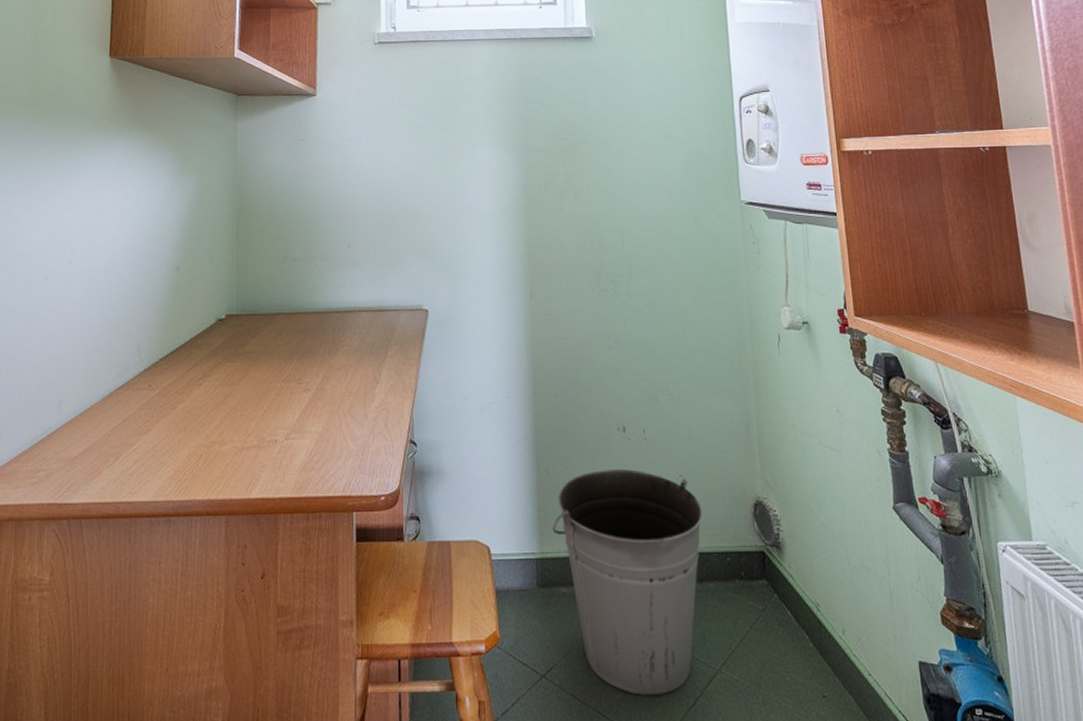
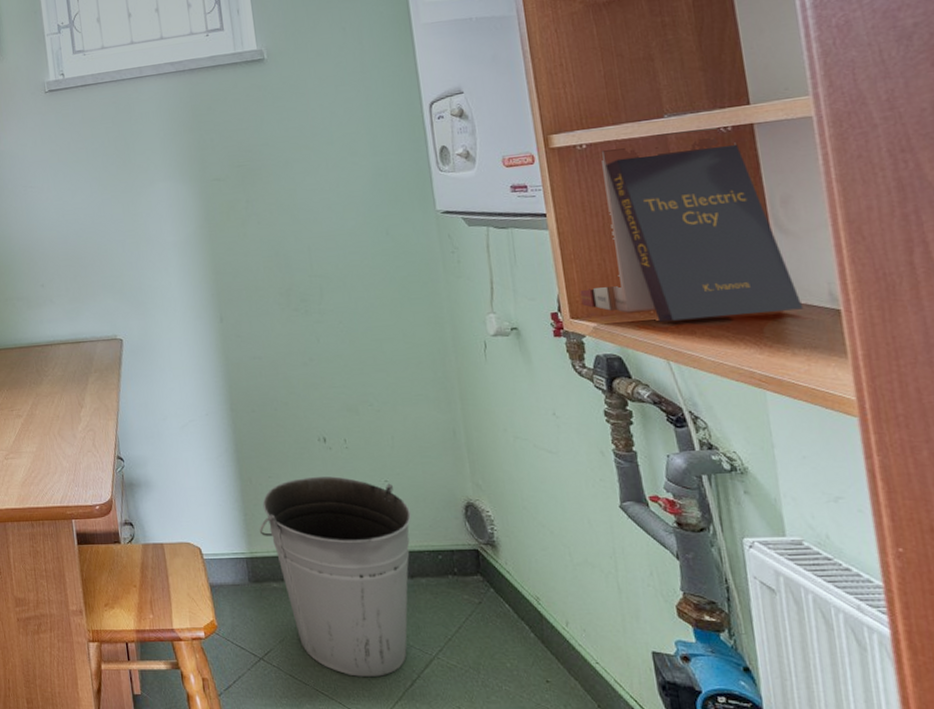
books: none [863,147,1046,324] -> present [580,128,804,322]

